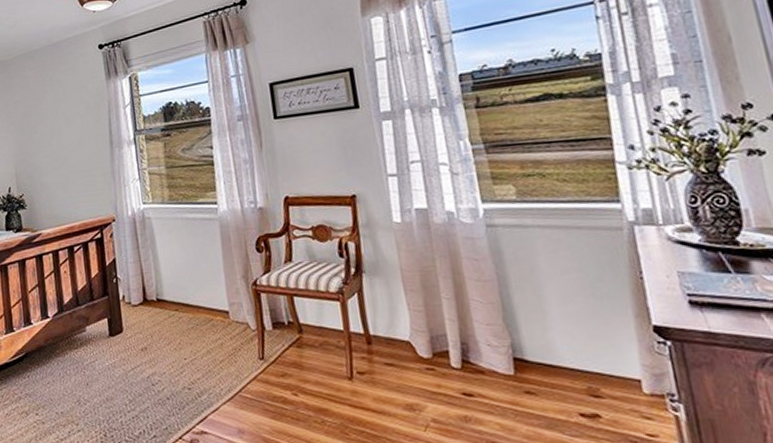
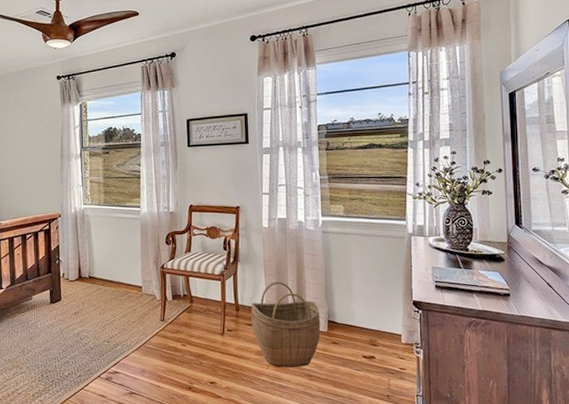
woven basket: none [388,300,504,430] -> present [251,281,321,368]

